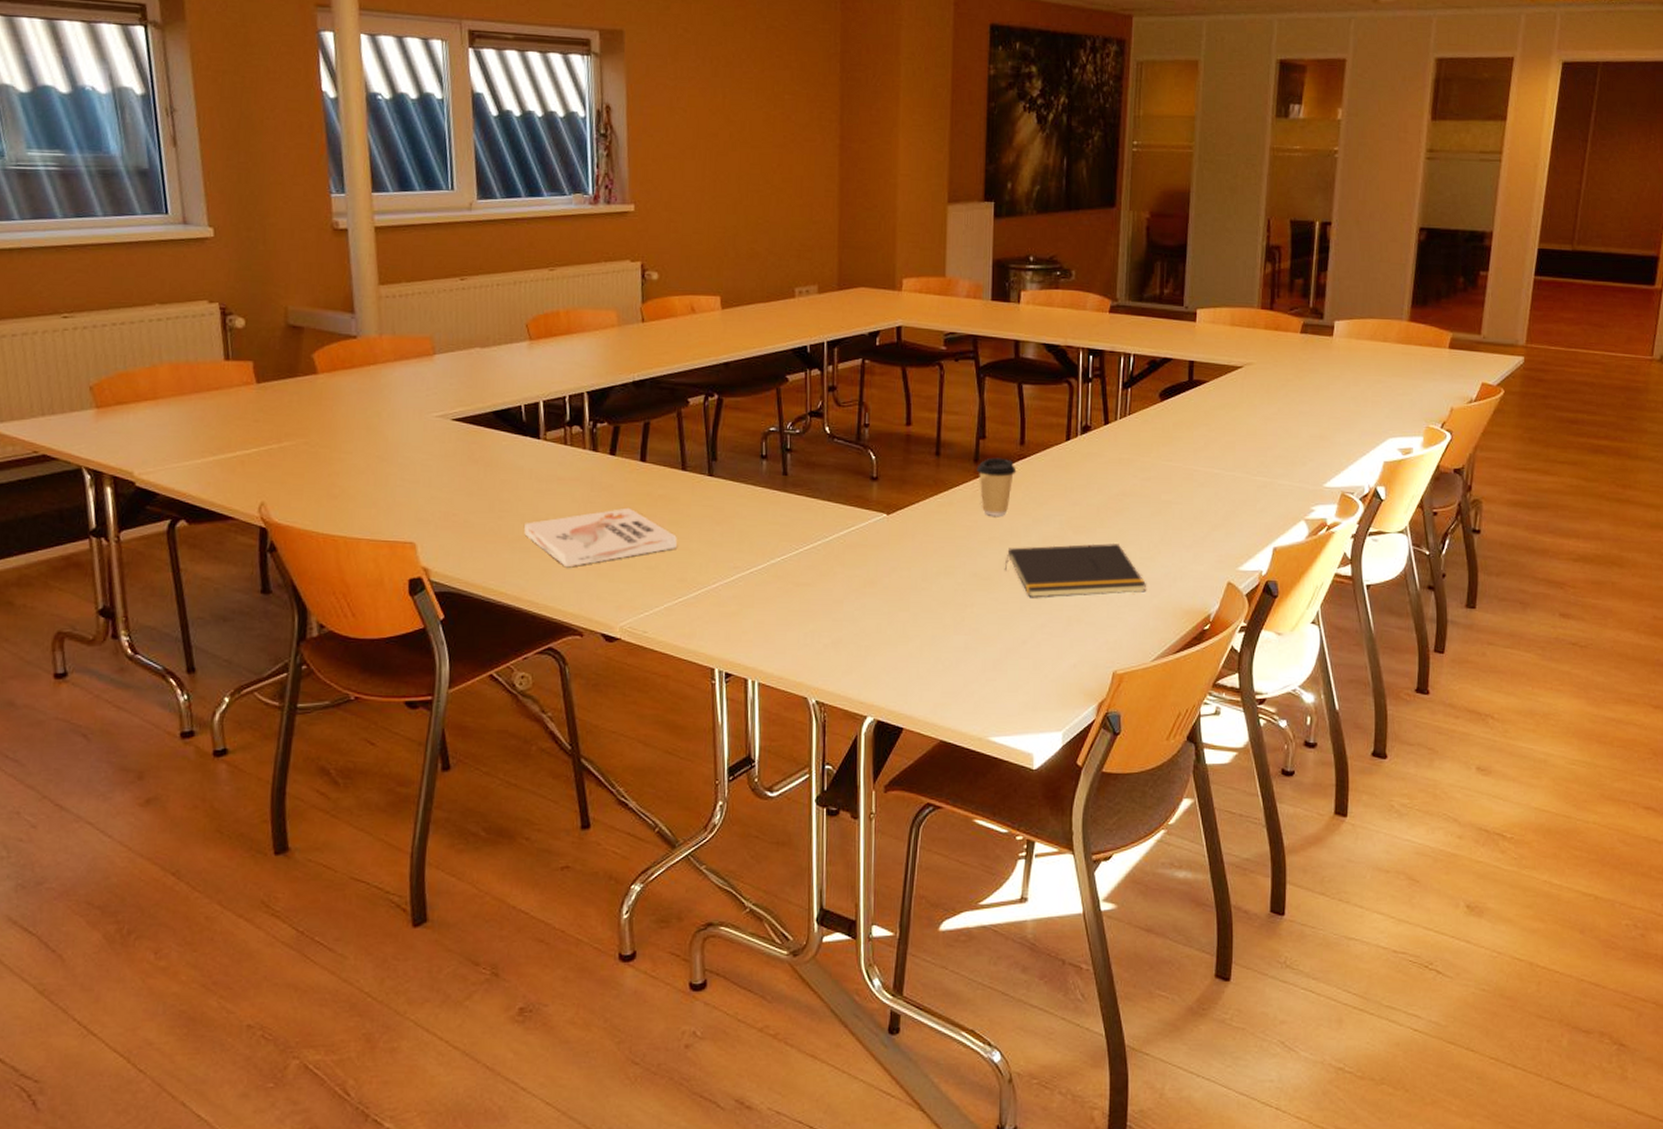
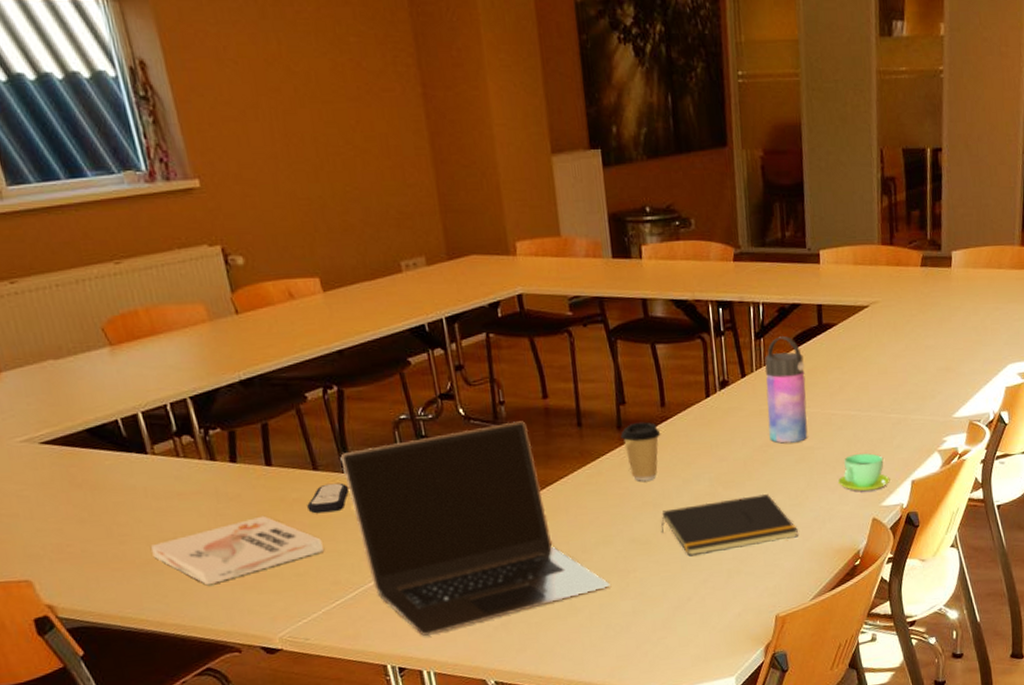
remote control: none [670,484,711,512] -> present [307,482,350,514]
laptop: none [708,444,946,645] -> present [340,421,610,637]
water bottle: none [1127,388,1170,495] -> present [764,336,808,444]
cup: none [1194,514,1250,554] -> present [838,453,890,492]

